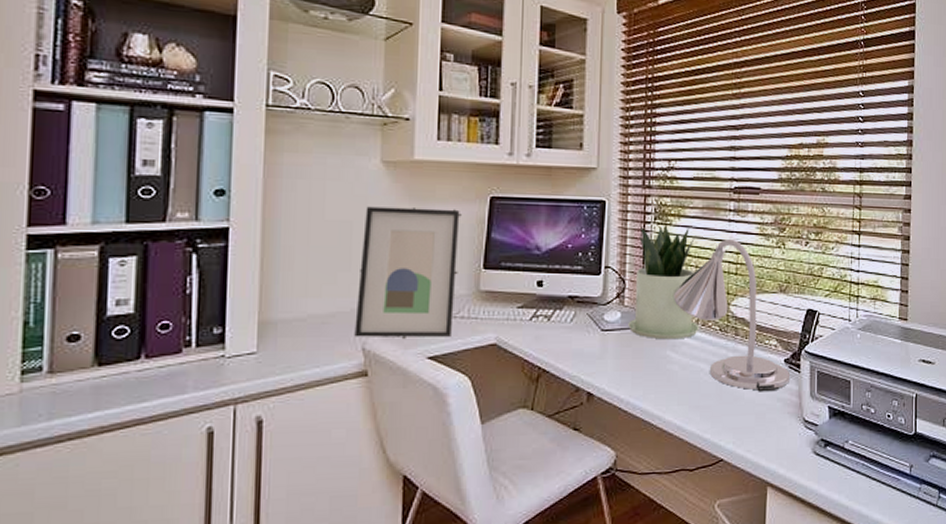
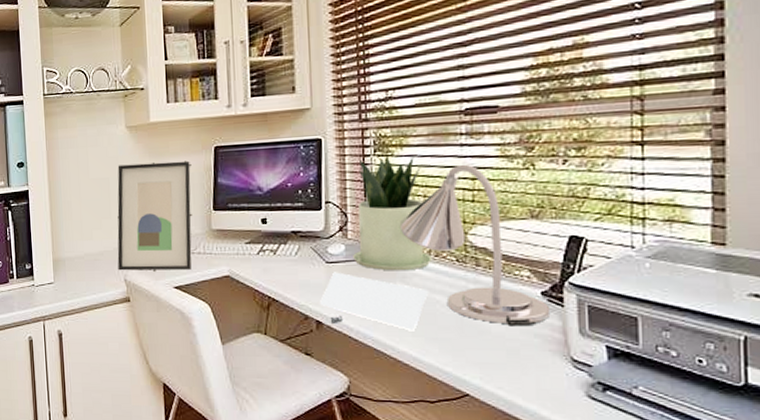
paper sheet: none [593,340,695,399] -> present [320,272,429,330]

